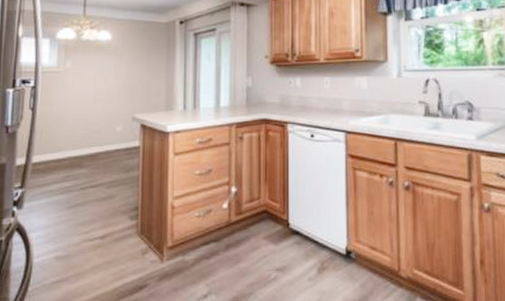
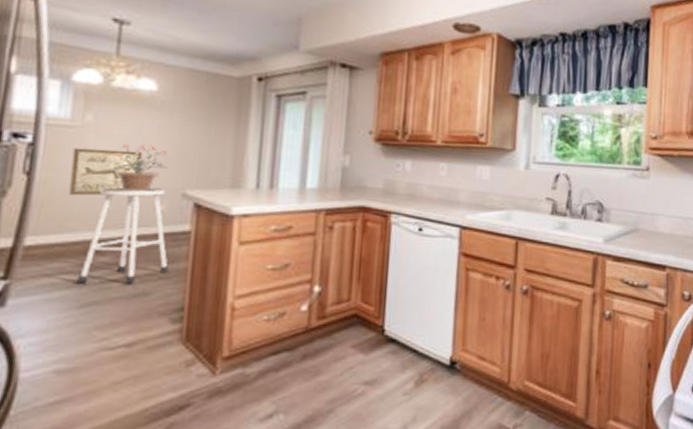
wall art: none [58,87,104,124] -> present [68,147,143,196]
stool: none [66,114,127,190] -> present [76,187,170,284]
potted plant: none [84,82,121,118] -> present [111,144,167,192]

